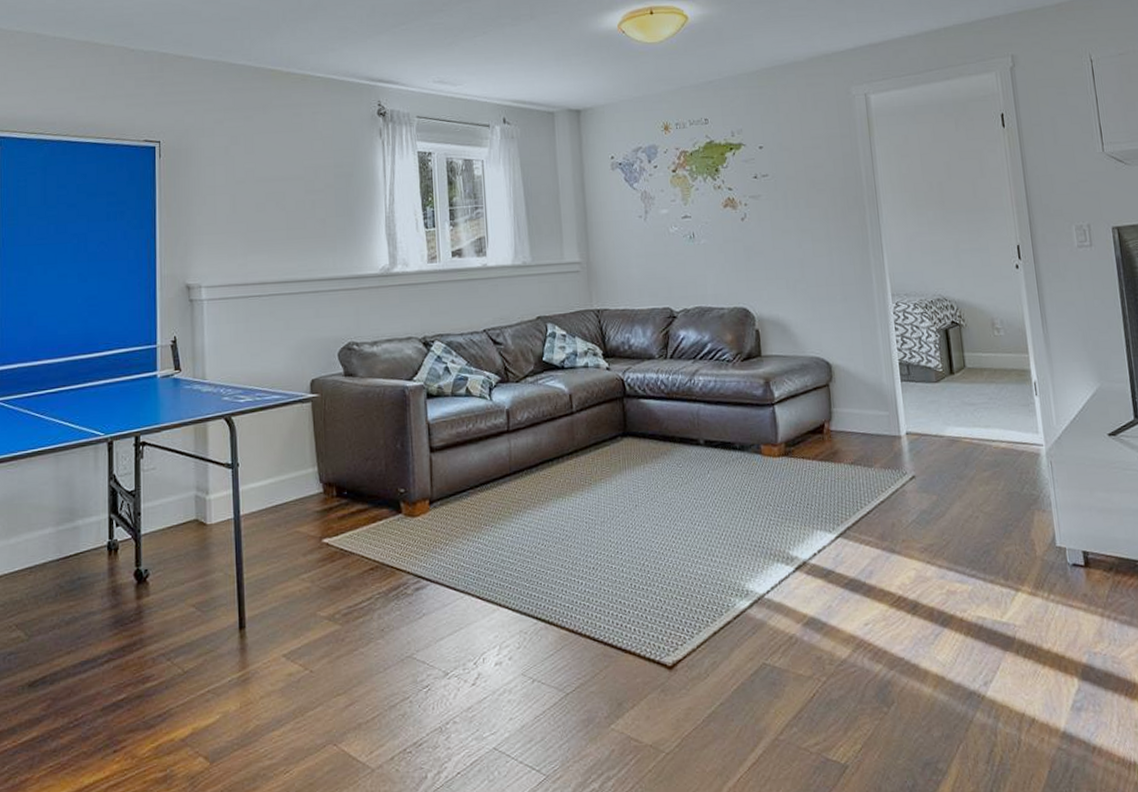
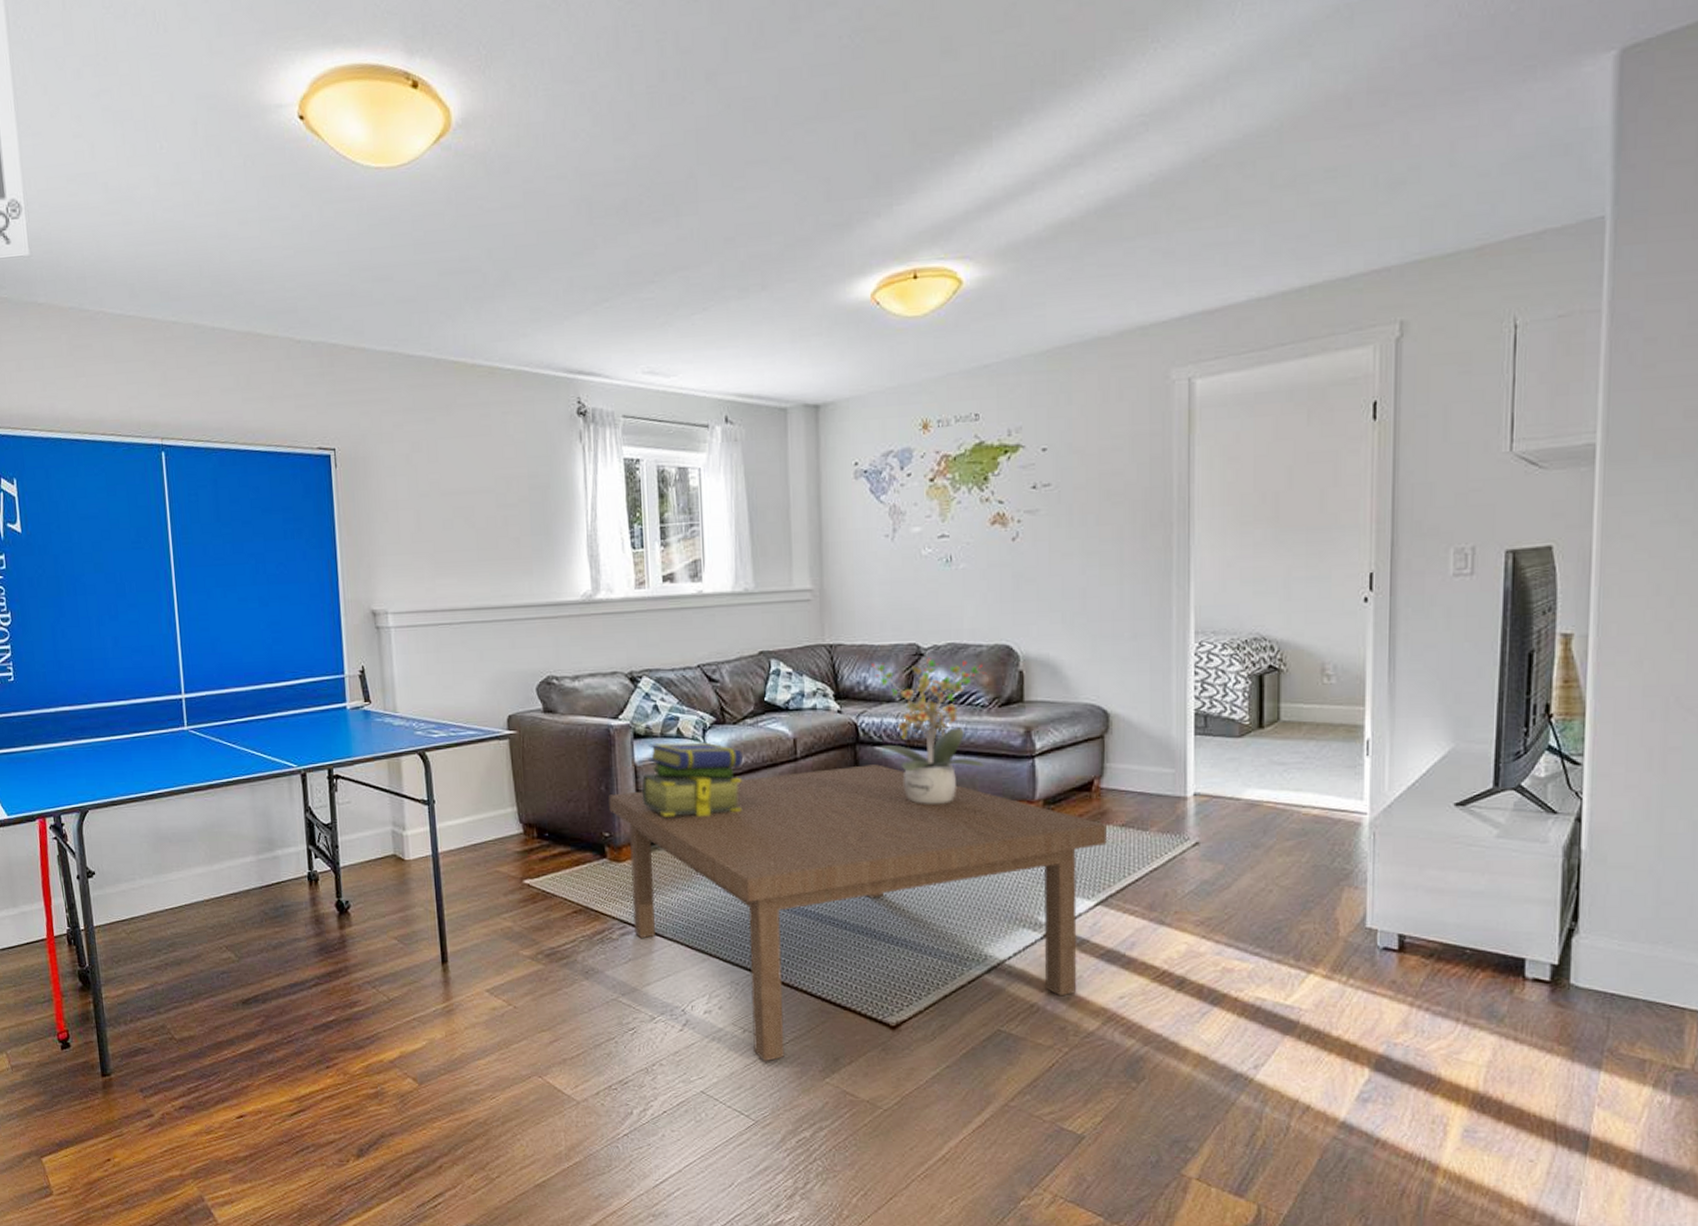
coffee table: none [404,415,840,711] -> present [608,764,1107,1061]
stack of books: none [434,400,525,471] -> present [641,742,743,817]
potted plant: none [633,320,733,451] -> present [871,658,987,804]

